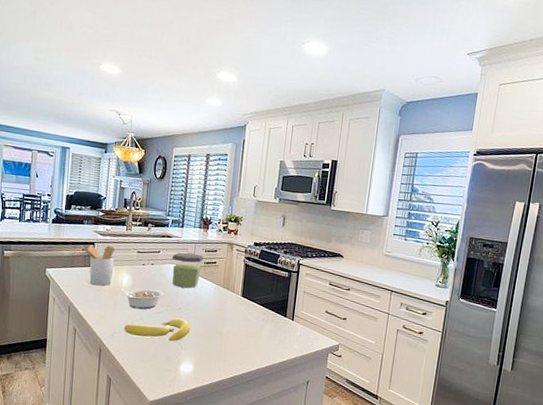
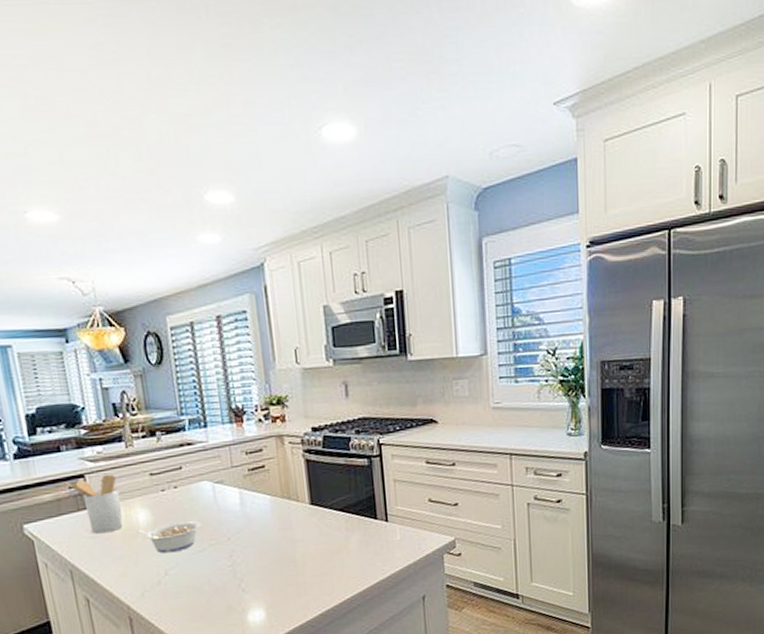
banana: present [124,318,191,342] -> none [157,552,250,590]
jar: present [172,252,204,288] -> none [200,459,247,511]

